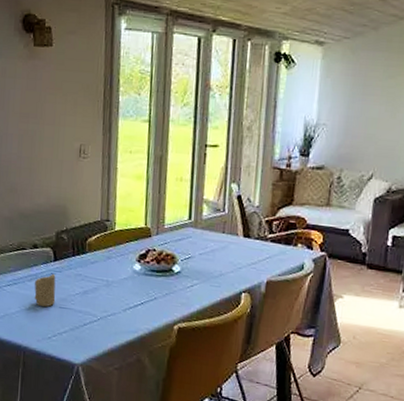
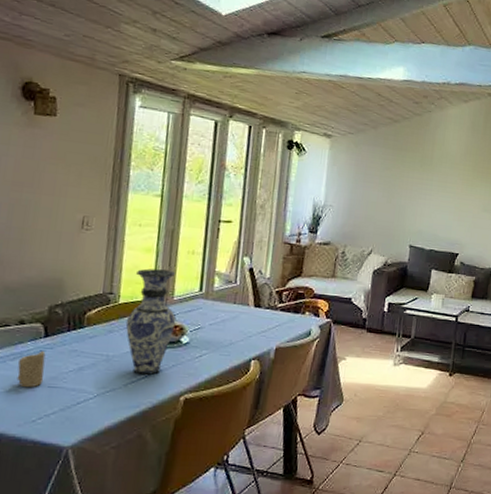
vase: none [122,196,168,302] -> present [125,268,177,375]

